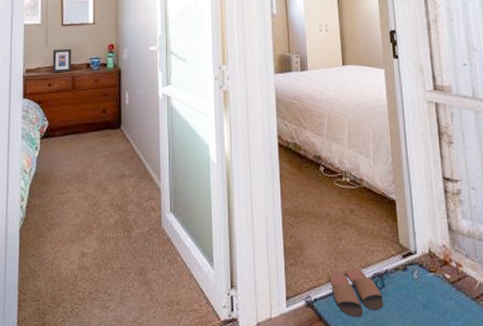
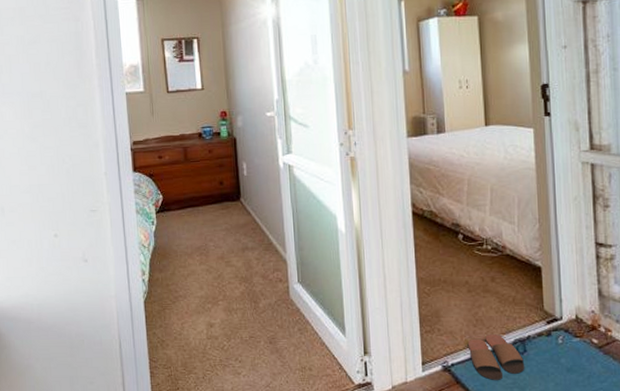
picture frame: present [52,48,72,73] -> none [160,117,182,144]

